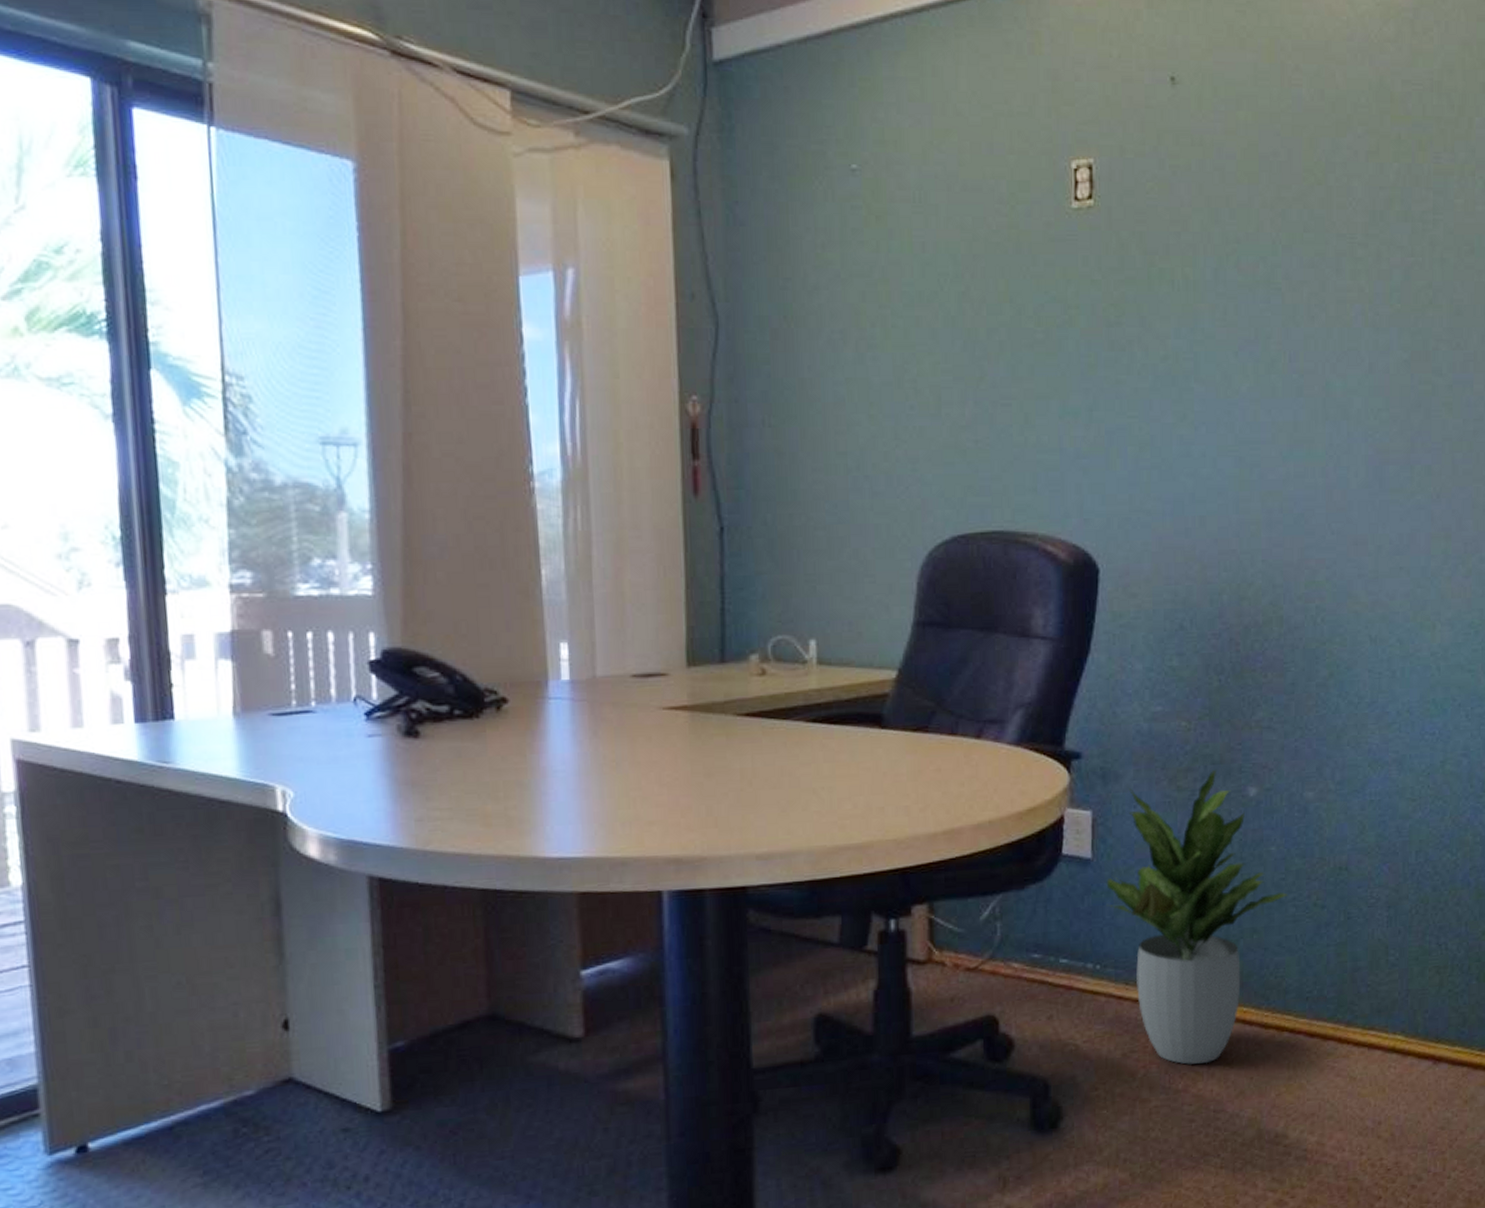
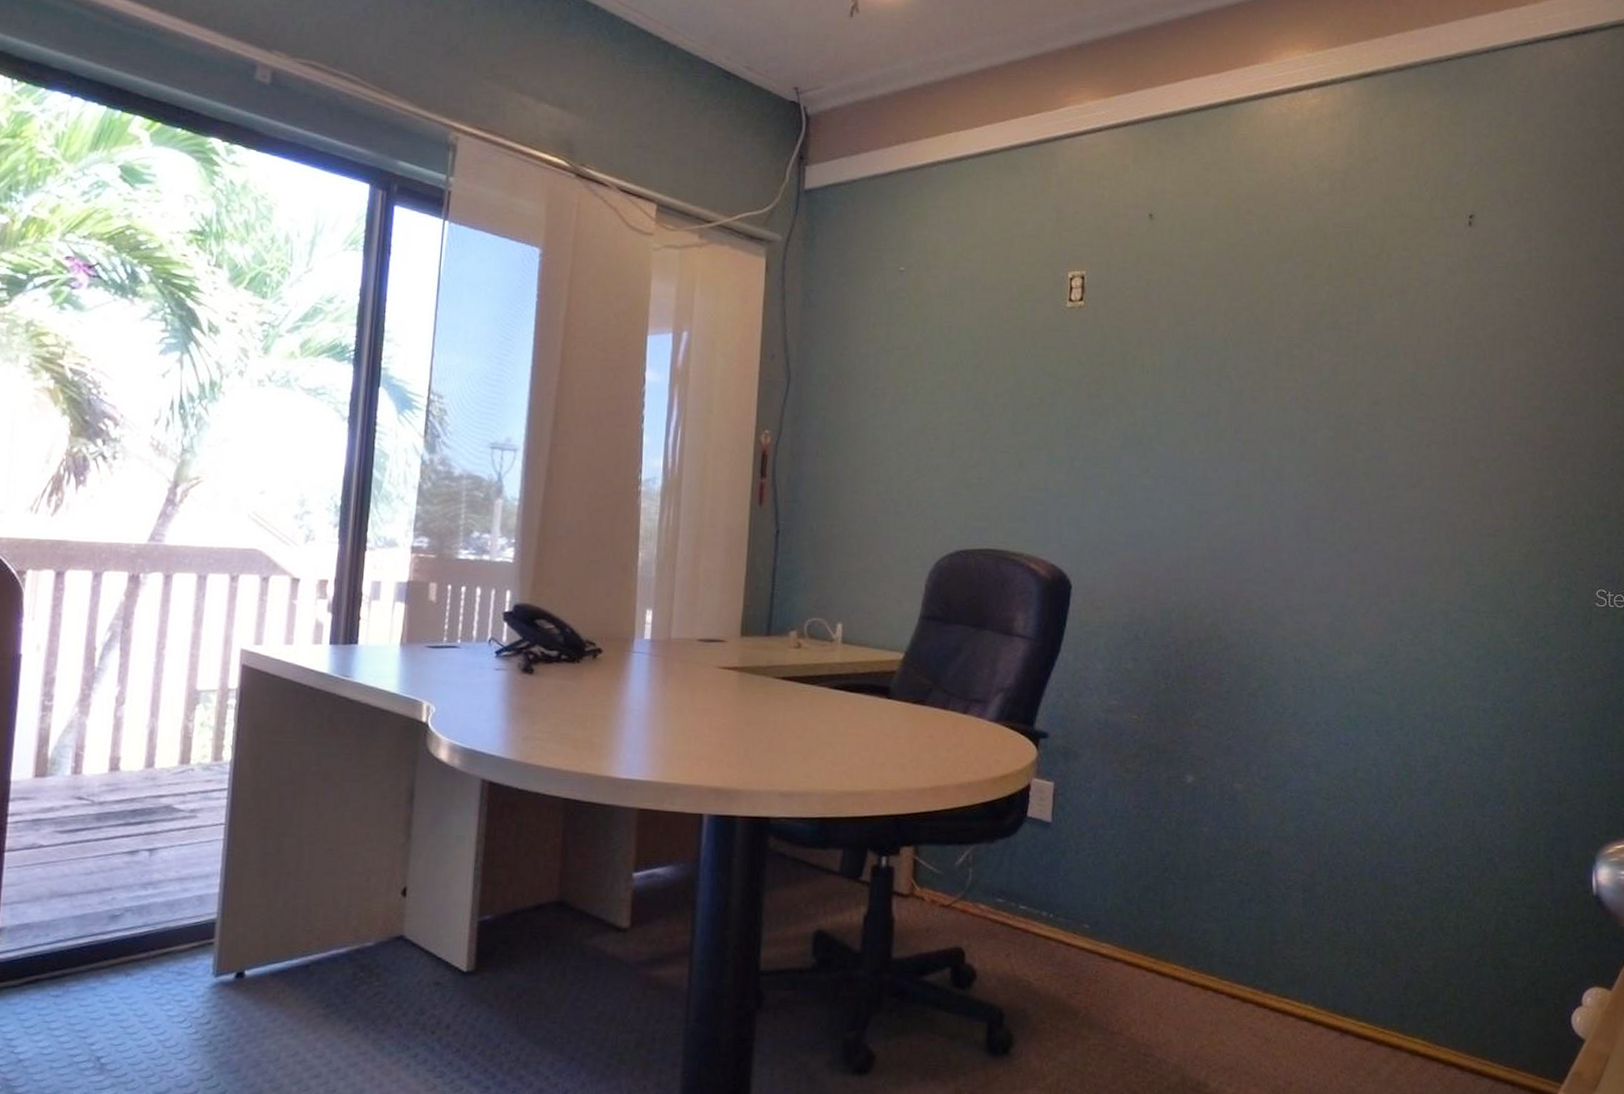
potted plant: present [1106,769,1289,1065] -> none [1062,757,1217,1012]

